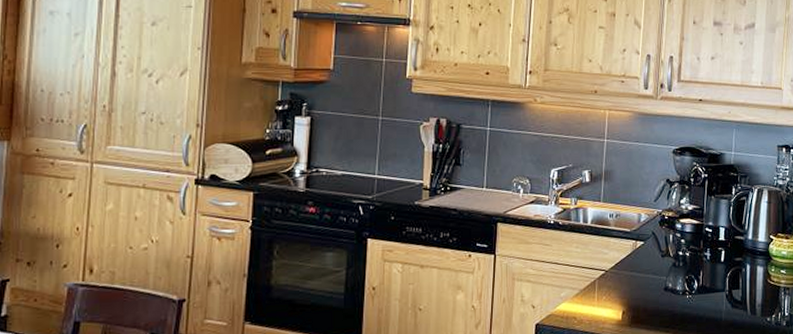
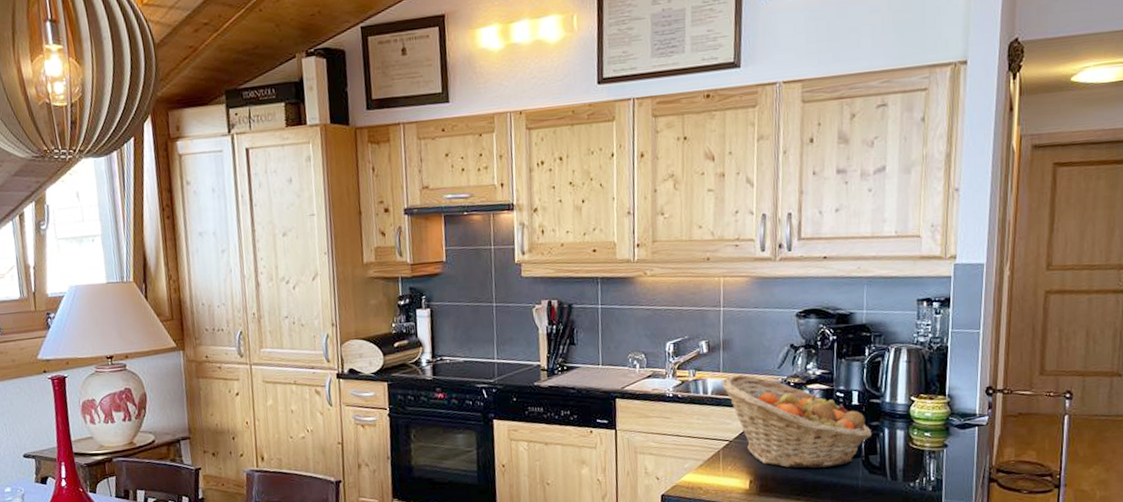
fruit basket: none [601,206,736,301] -> present [721,374,872,469]

